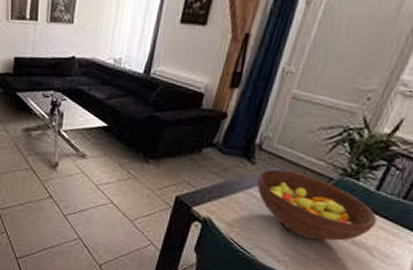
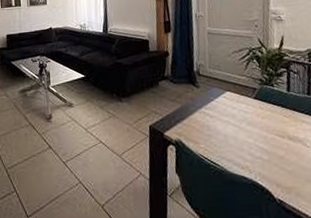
fruit bowl: present [256,169,378,241] -> none [203,88,299,142]

